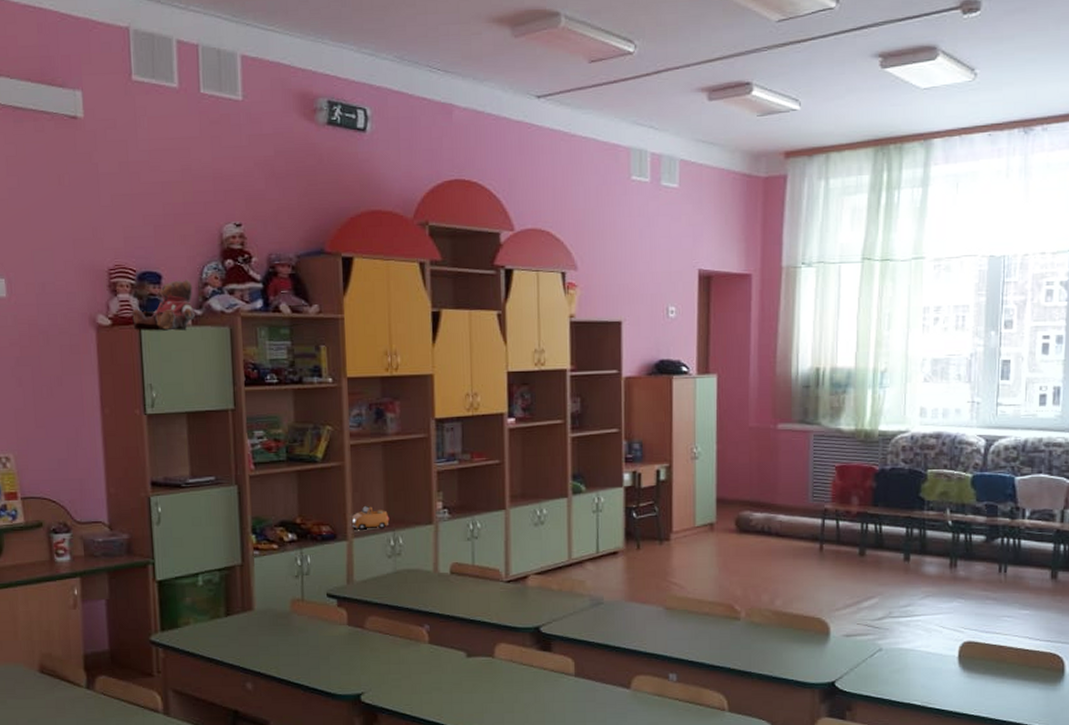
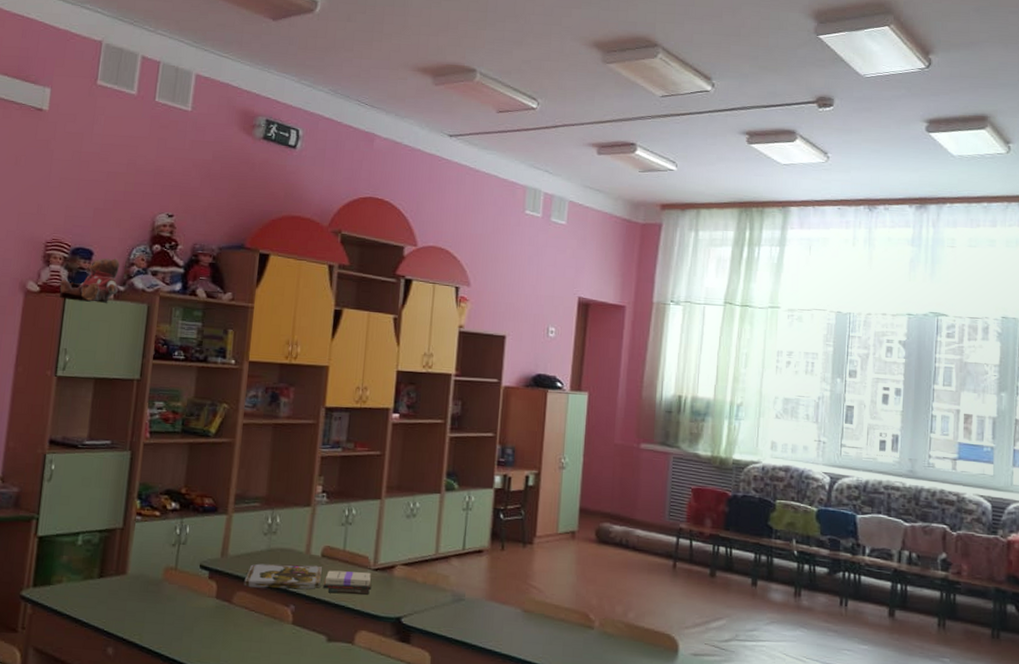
toy car: present [350,505,390,531] -> none [232,482,270,507]
puzzle: none [374,583,453,611] -> present [244,563,322,590]
books: none [455,584,506,609] -> present [323,570,372,595]

